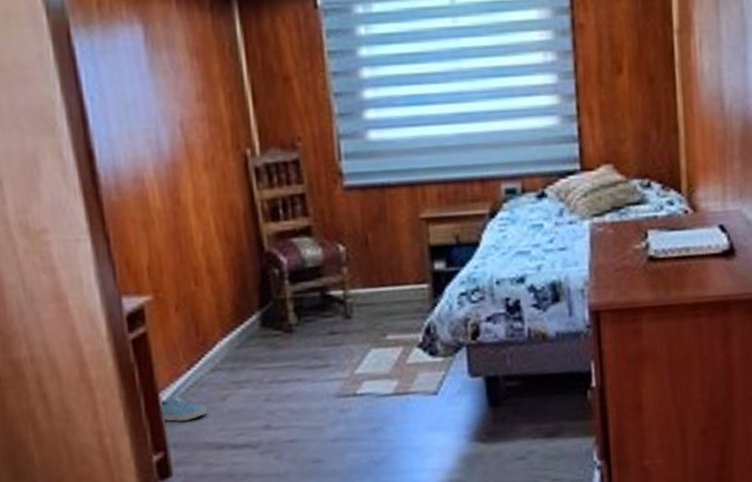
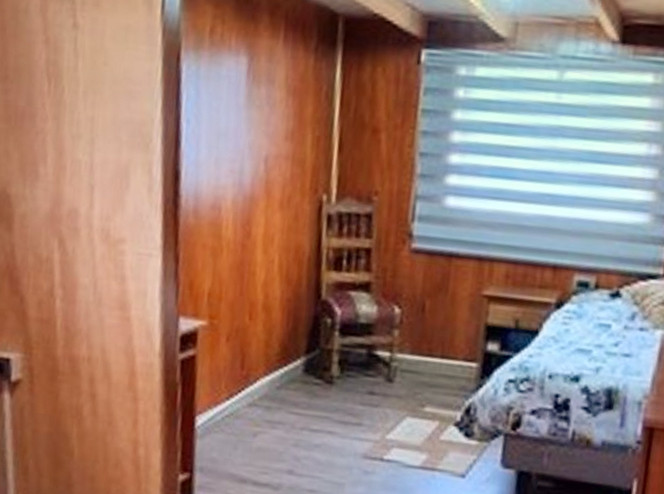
sneaker: present [160,395,208,422] -> none [194,421,238,449]

